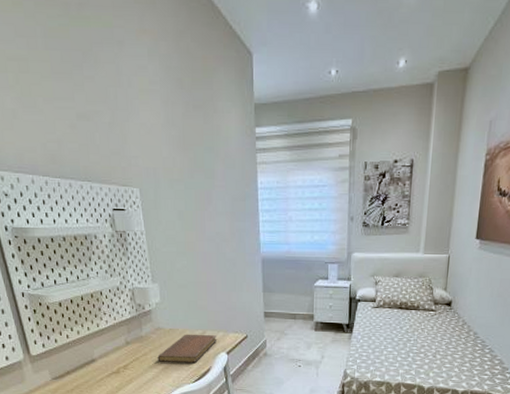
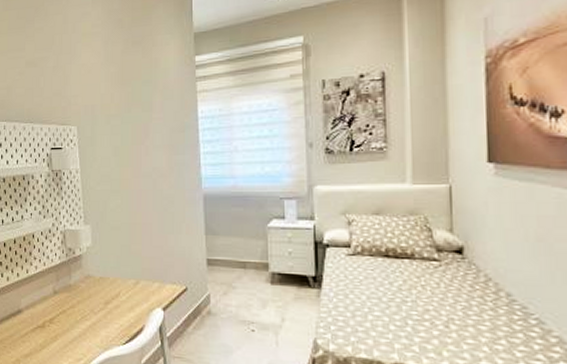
notebook: present [157,334,218,362] -> none [85,283,152,319]

